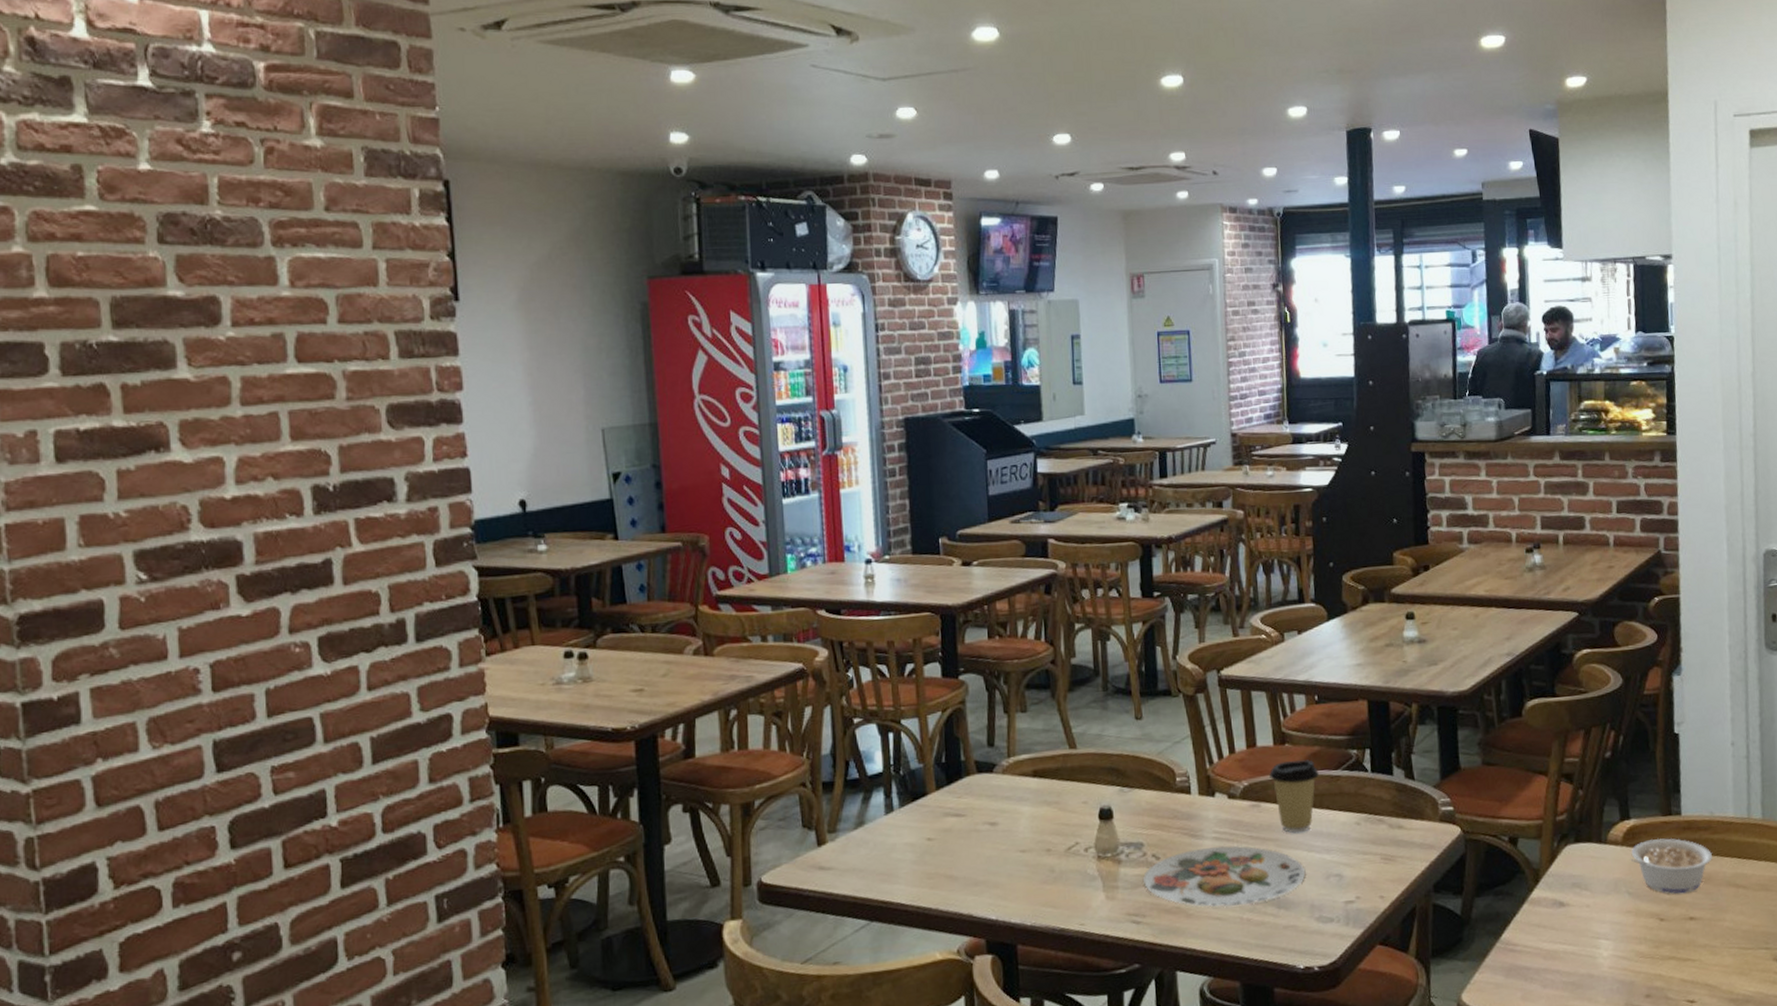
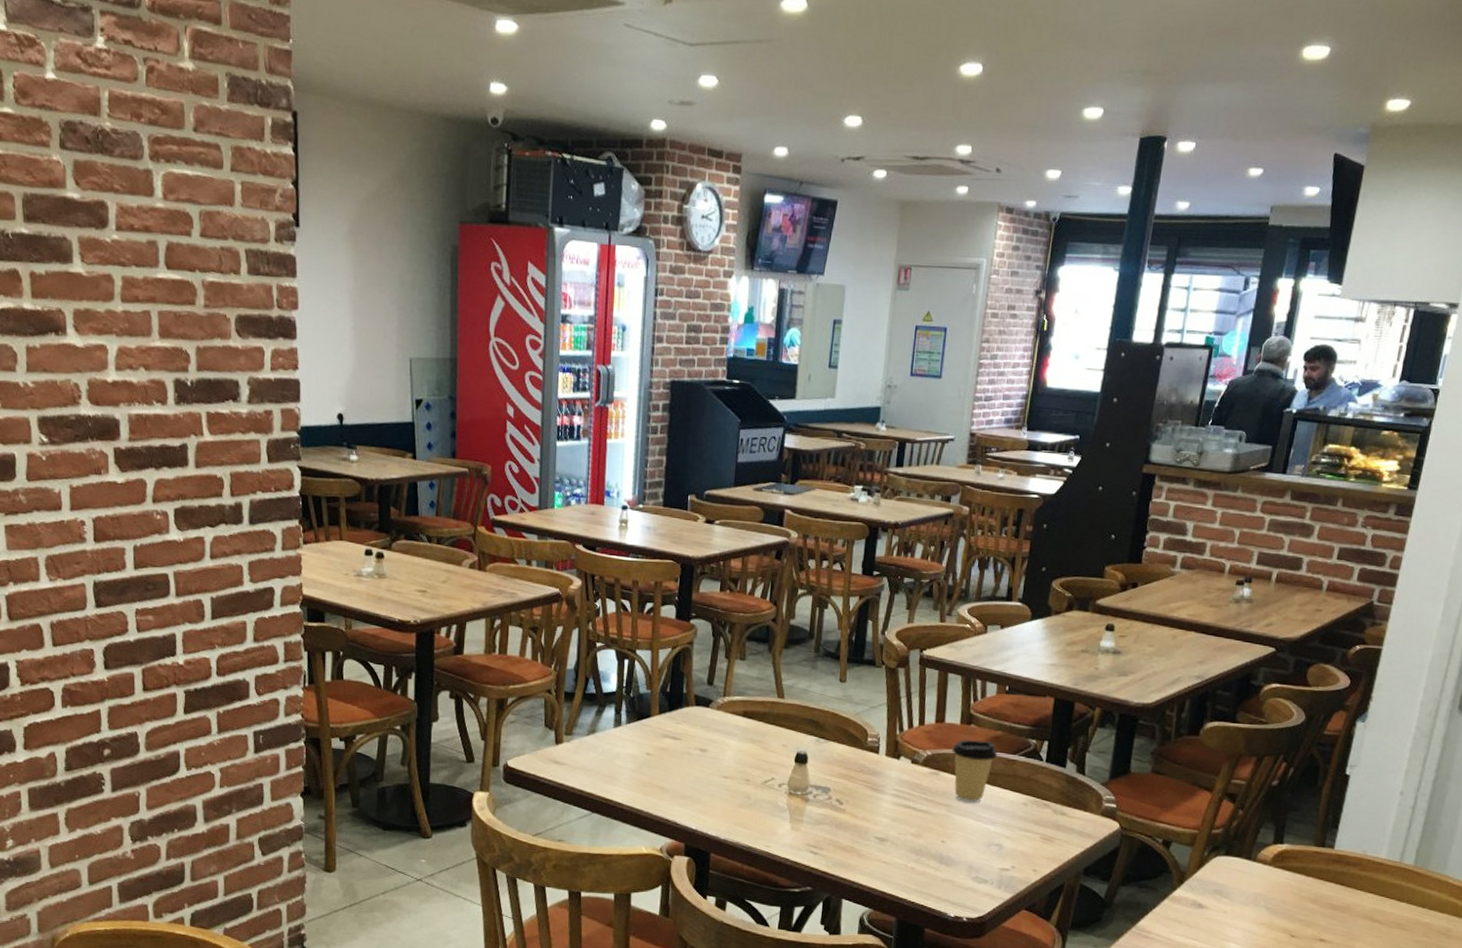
plate: present [1142,845,1306,907] -> none [825,801,970,856]
legume: present [1630,838,1712,894] -> none [1275,865,1356,918]

